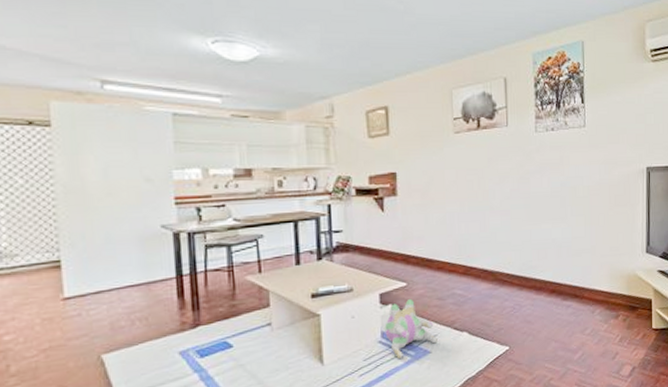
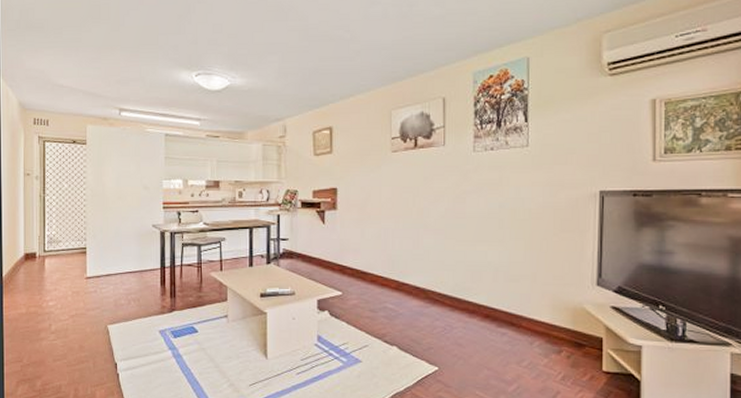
plush toy: present [385,298,438,359] -> none [321,307,368,363]

